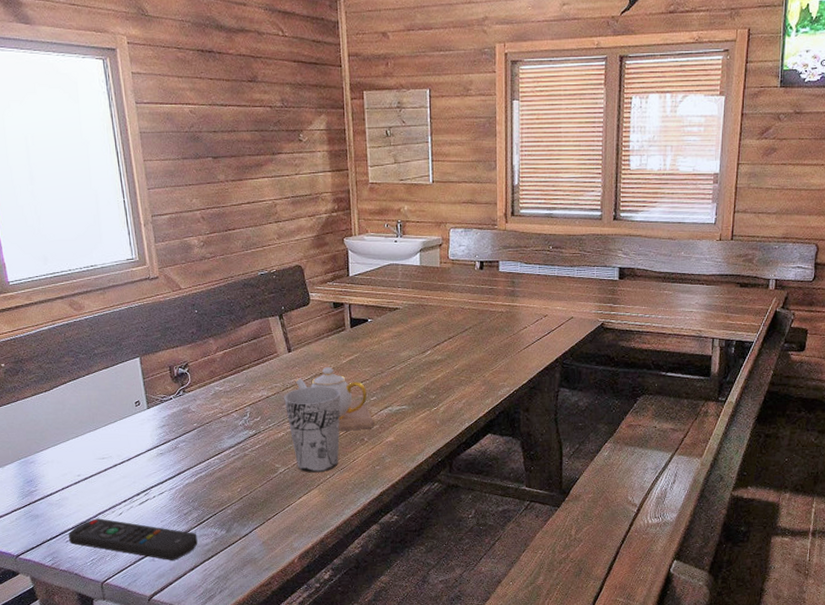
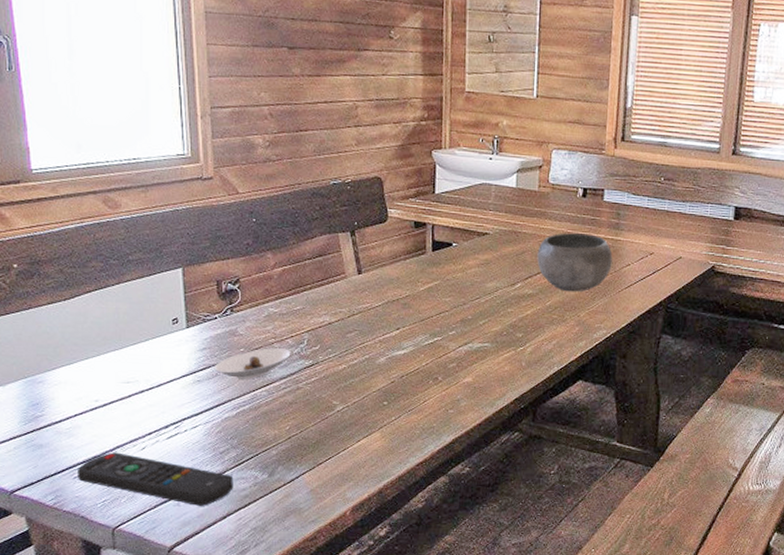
saucer: none [173,421,237,450] -> present [214,348,291,380]
cup: present [284,386,341,473] -> none [349,314,415,413]
teapot: present [295,367,375,432] -> none [363,294,451,369]
bowl: none [443,302,511,355] -> present [537,233,613,292]

